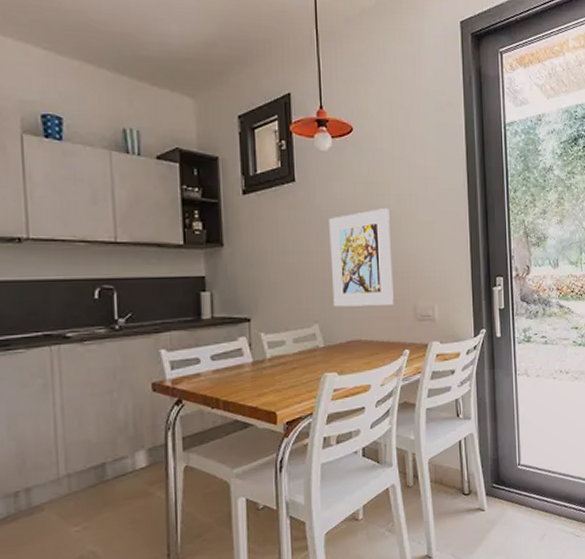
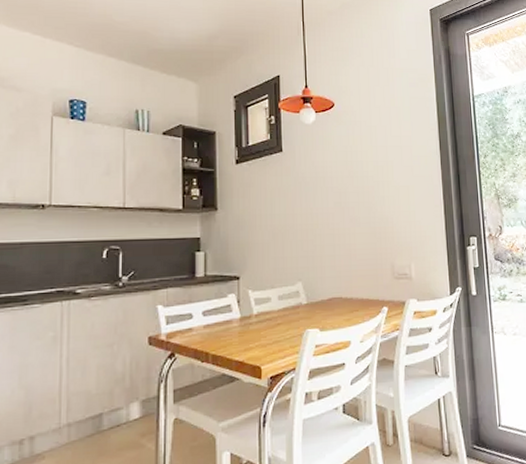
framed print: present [329,207,394,307] -> none [312,173,372,266]

